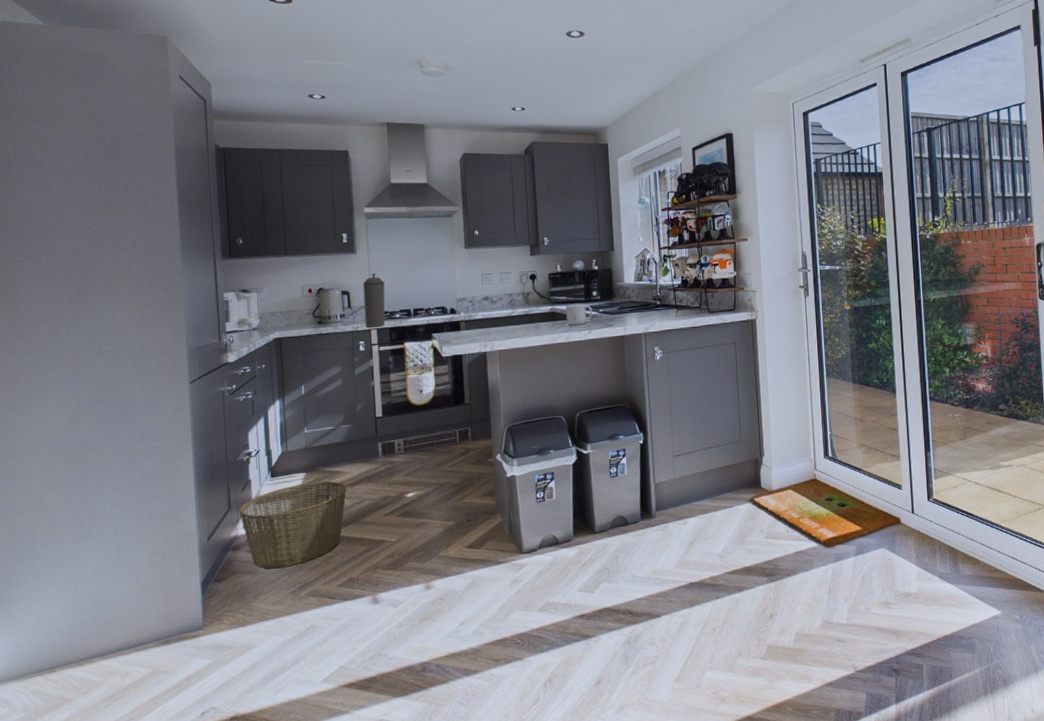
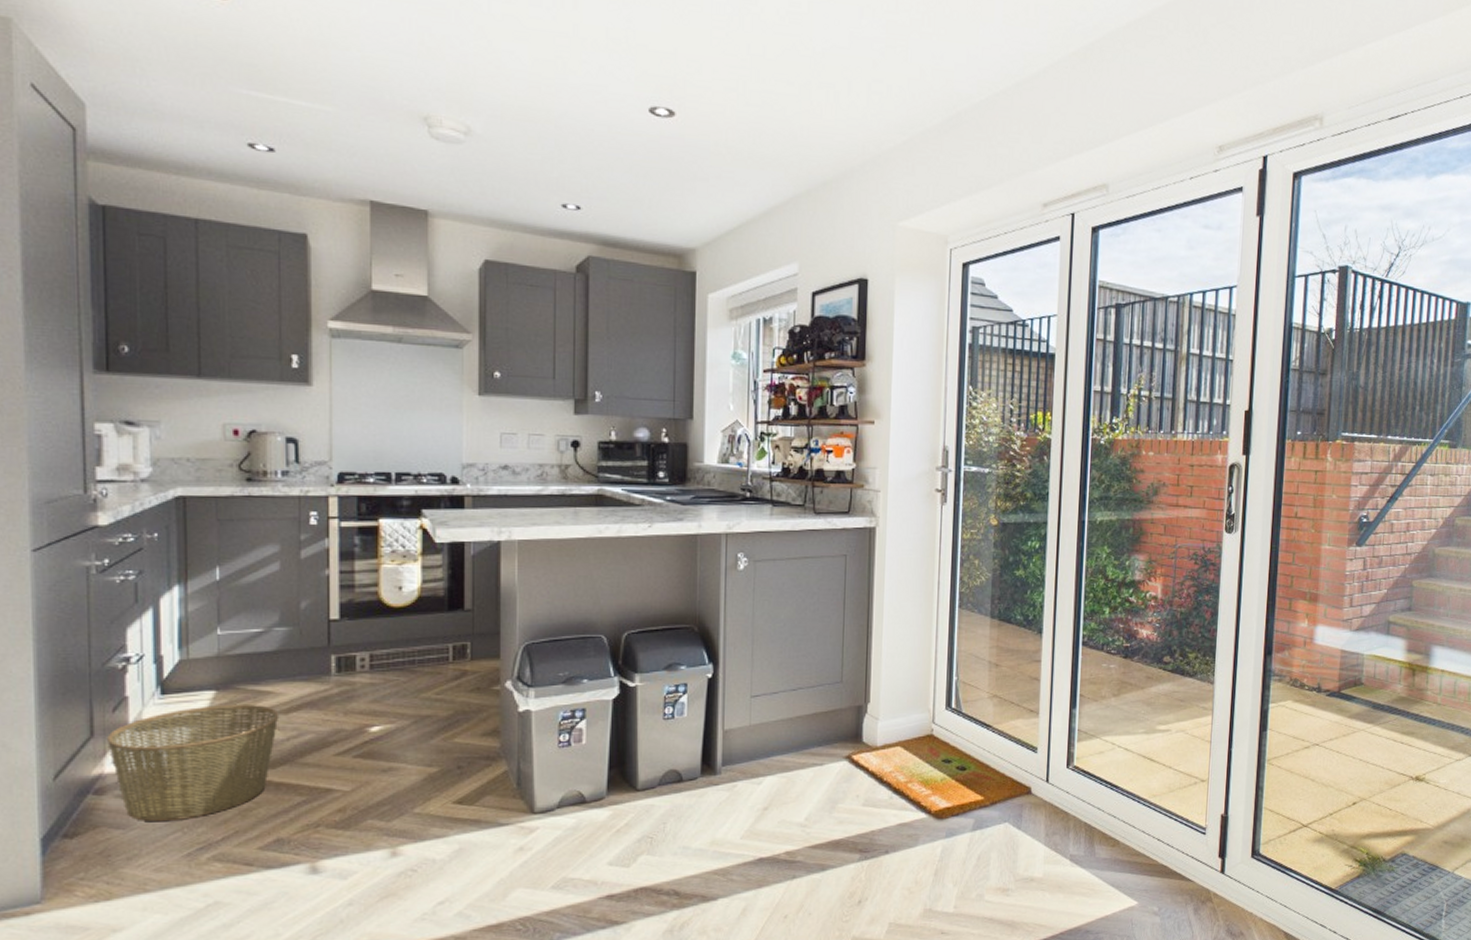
canister: present [363,273,385,328] -> none [320,416,355,493]
mug: present [565,303,593,325] -> none [618,486,657,515]

